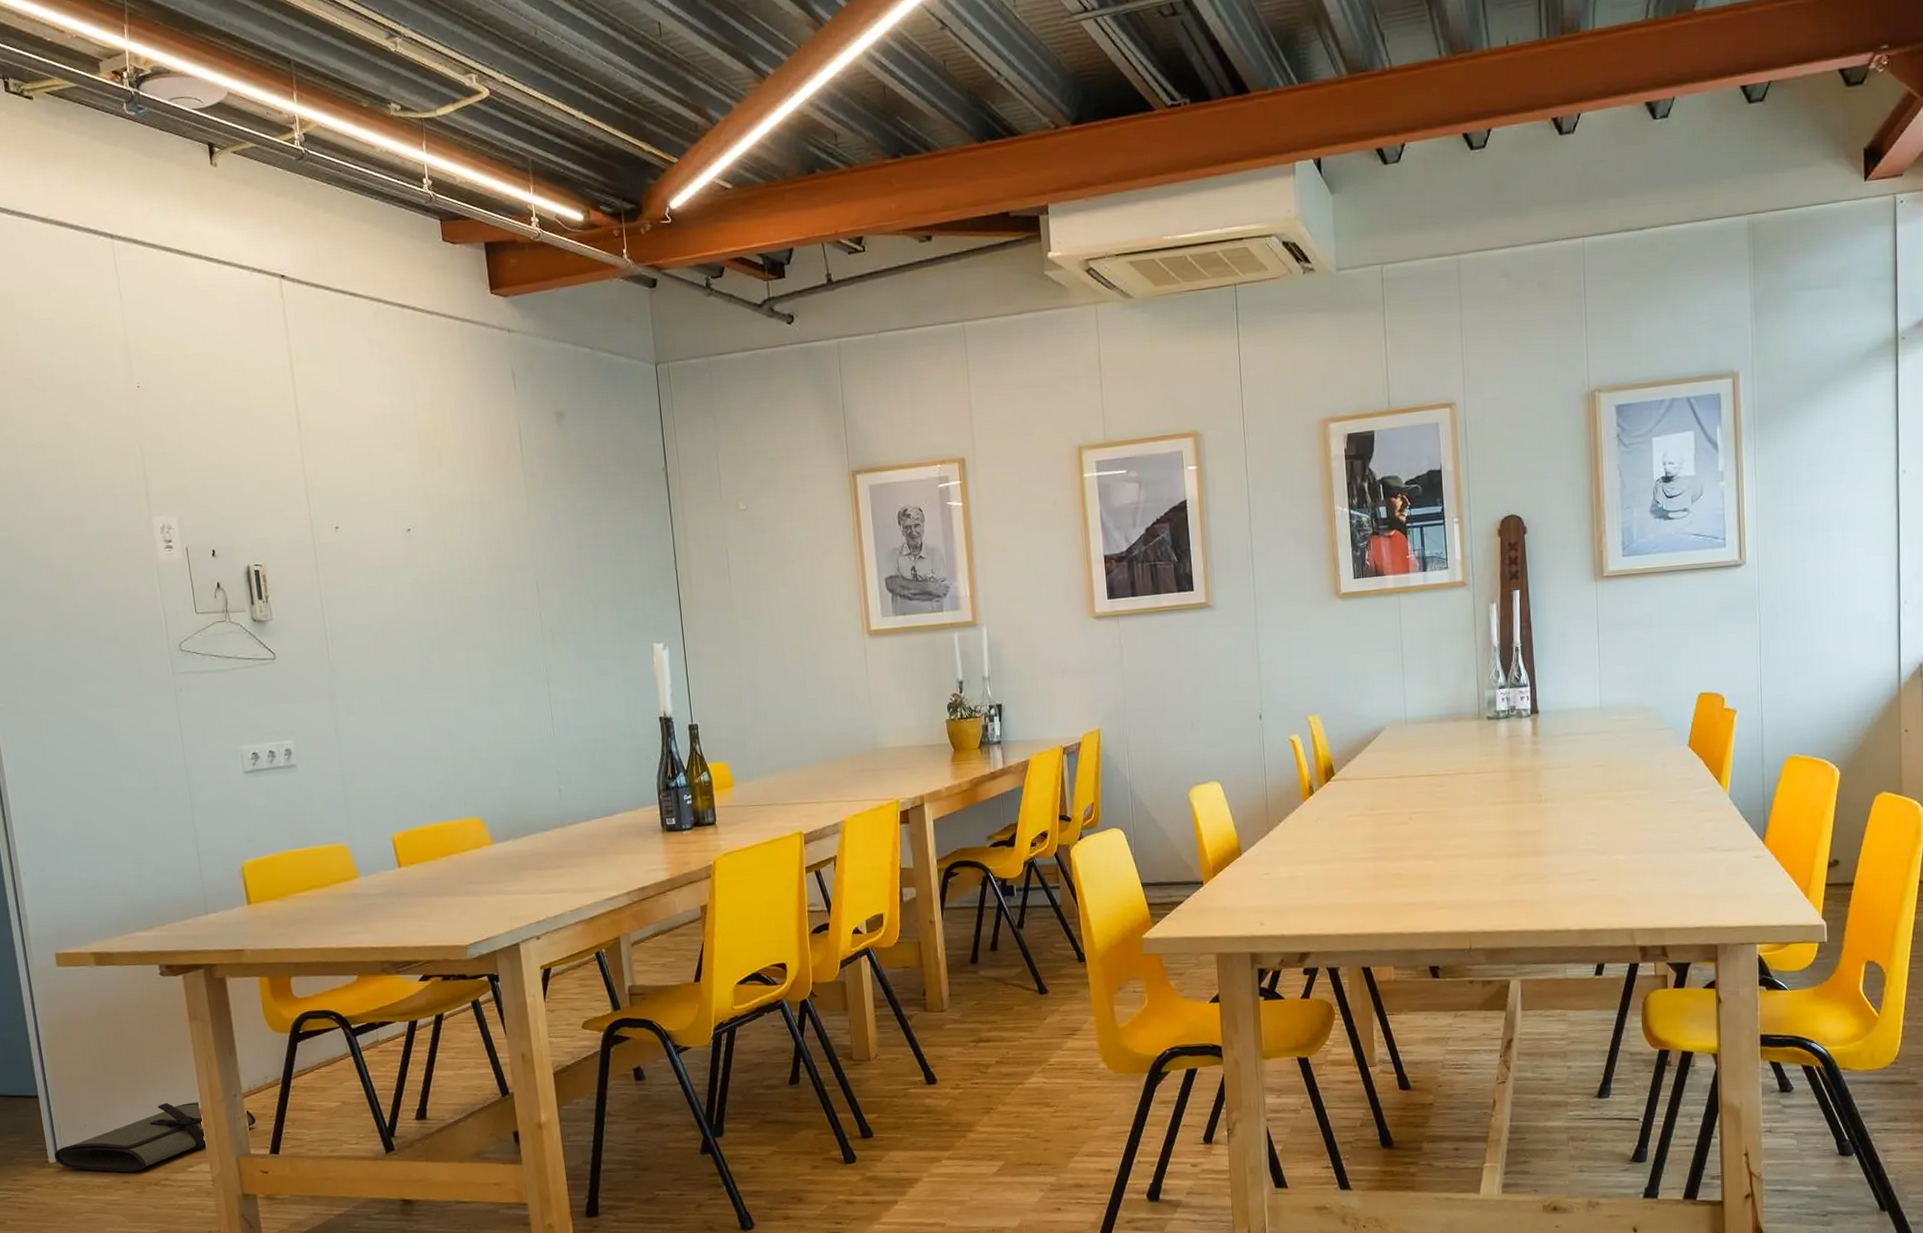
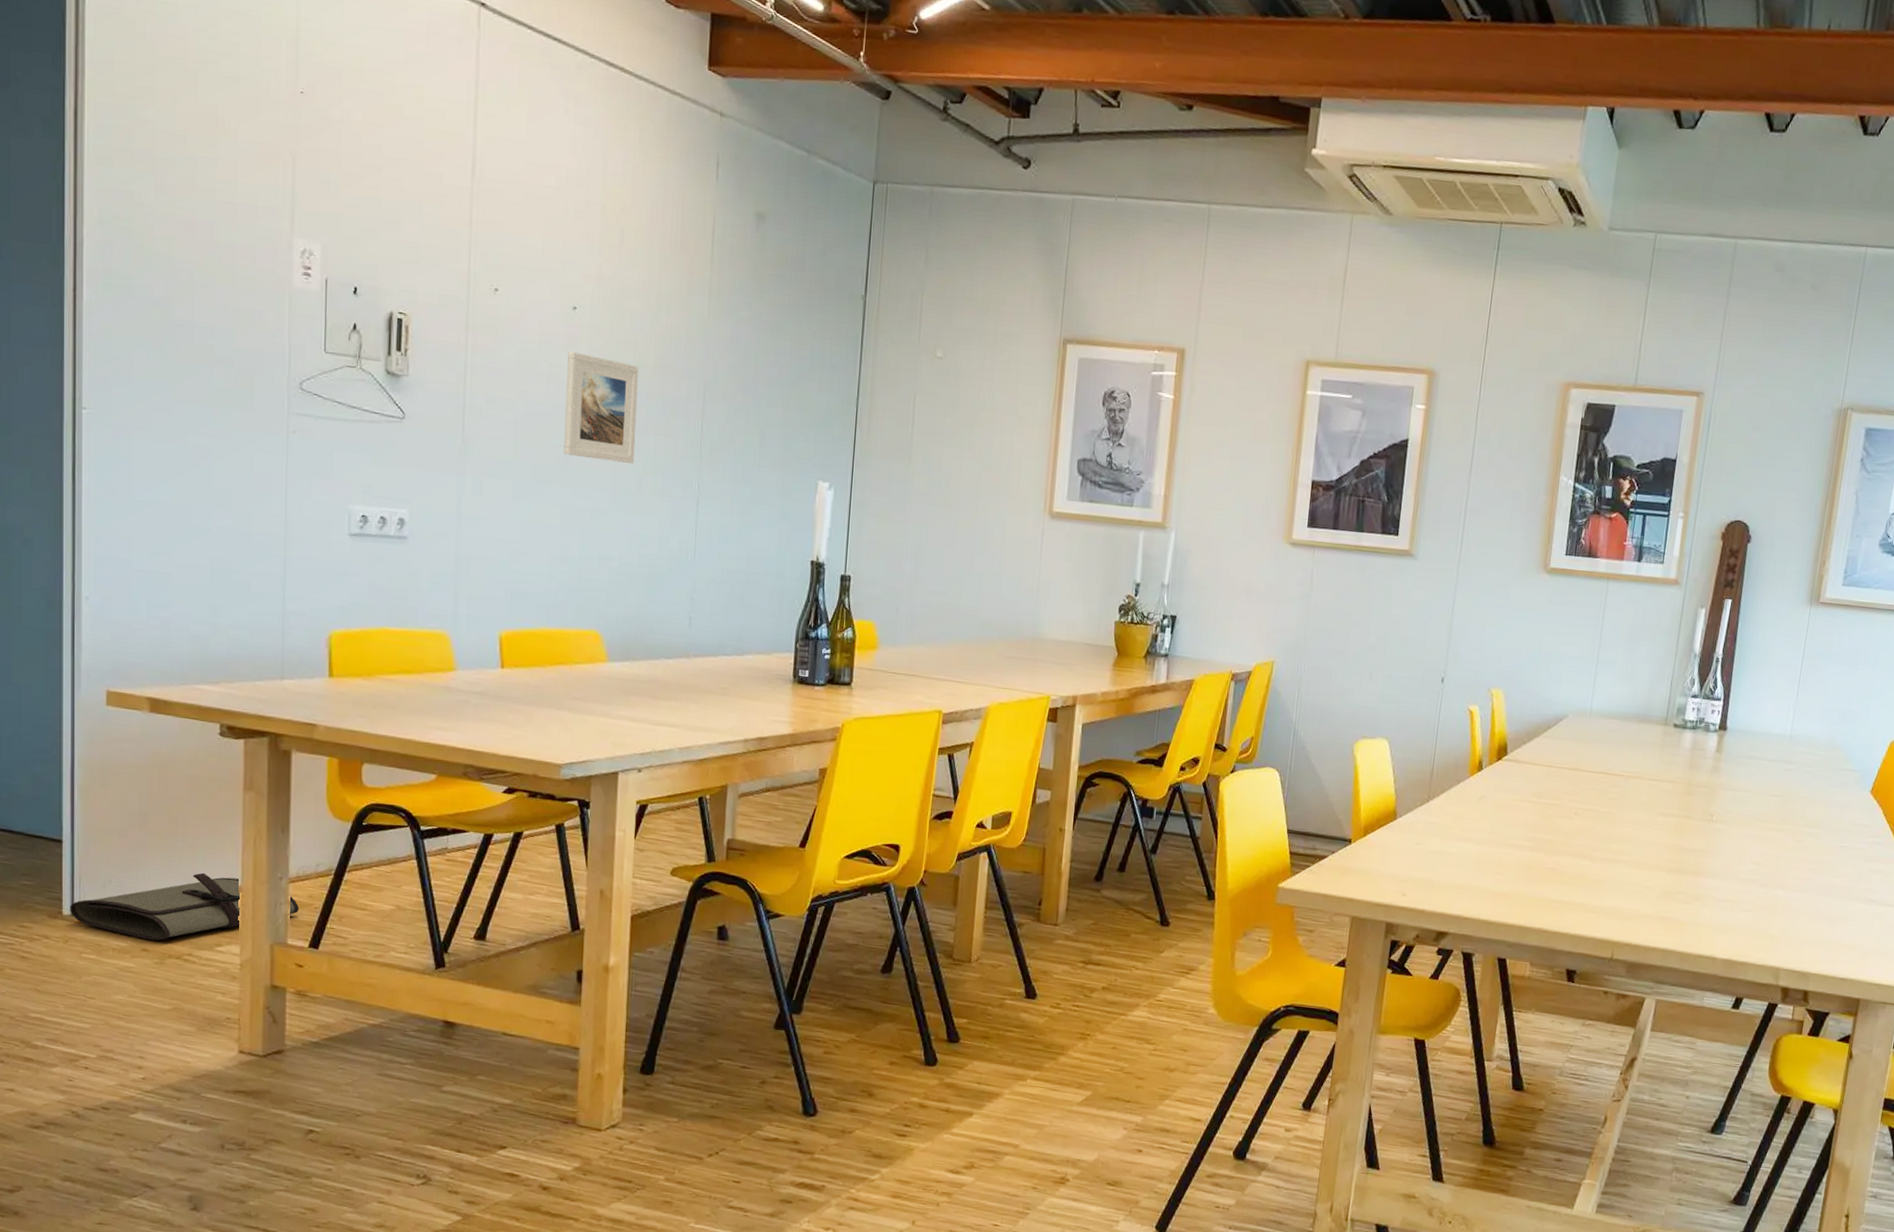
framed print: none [410,569,486,664] -> present [564,351,639,463]

